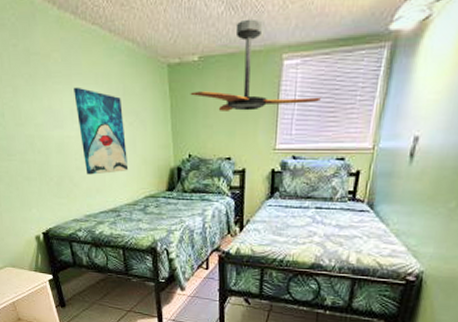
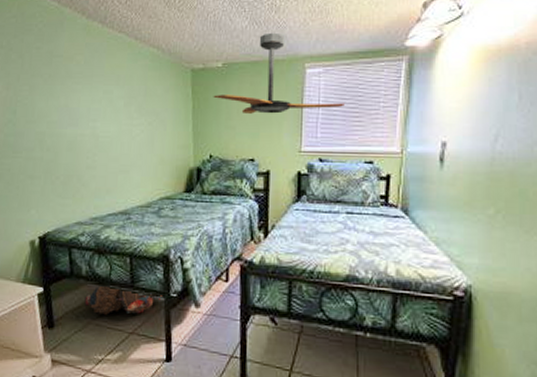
wall art: present [74,87,129,175] -> none [93,87,144,174]
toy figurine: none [88,273,152,297] -> present [84,285,162,315]

